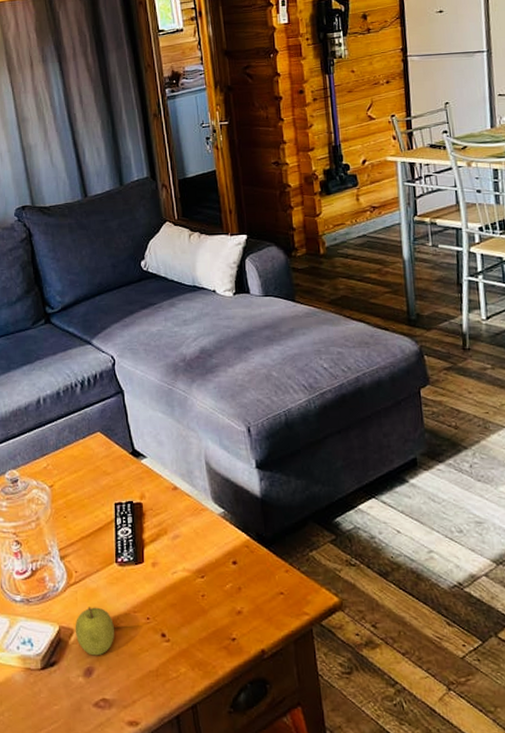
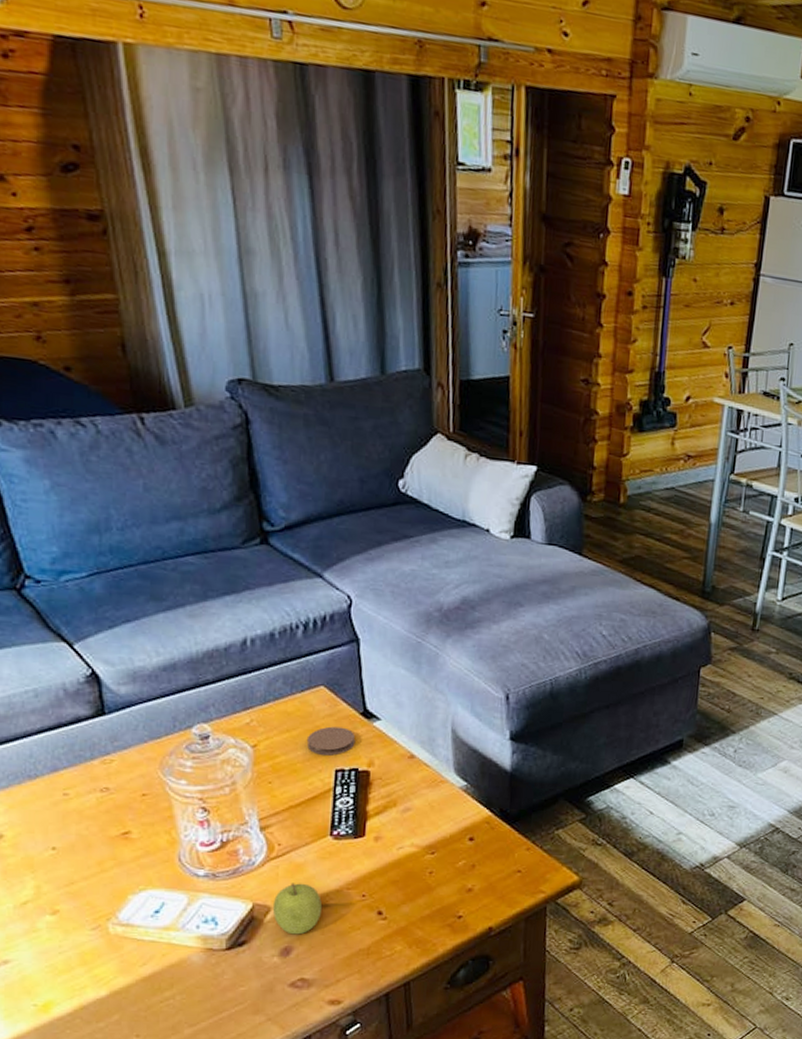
coaster: none [90,466,129,491] -> present [306,726,356,756]

